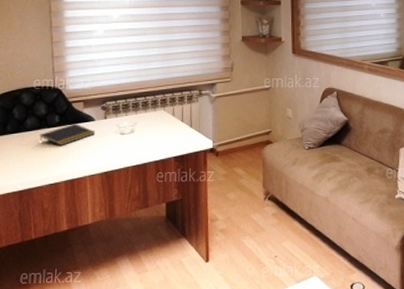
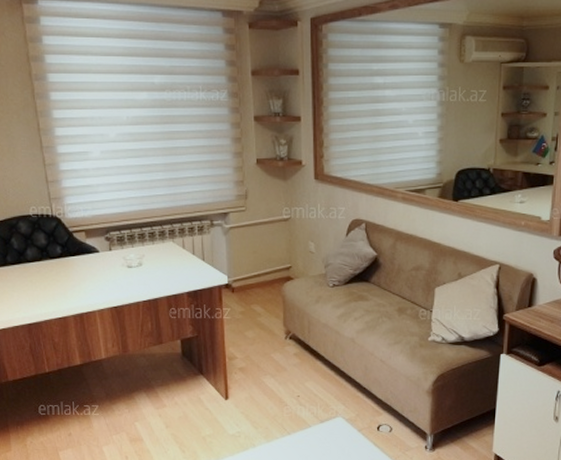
notepad: present [39,124,96,145] -> none [42,255,101,278]

